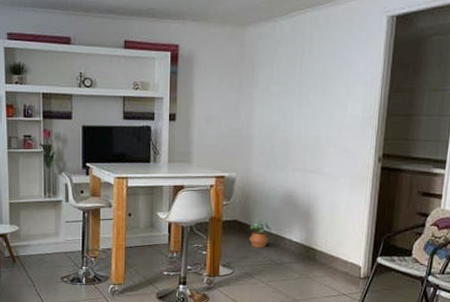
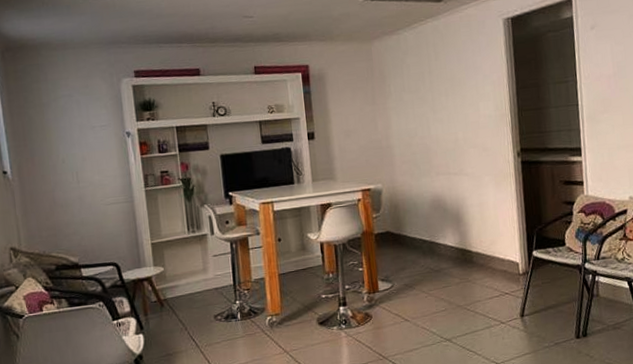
potted plant: present [249,220,272,247] -> none [401,228,426,257]

